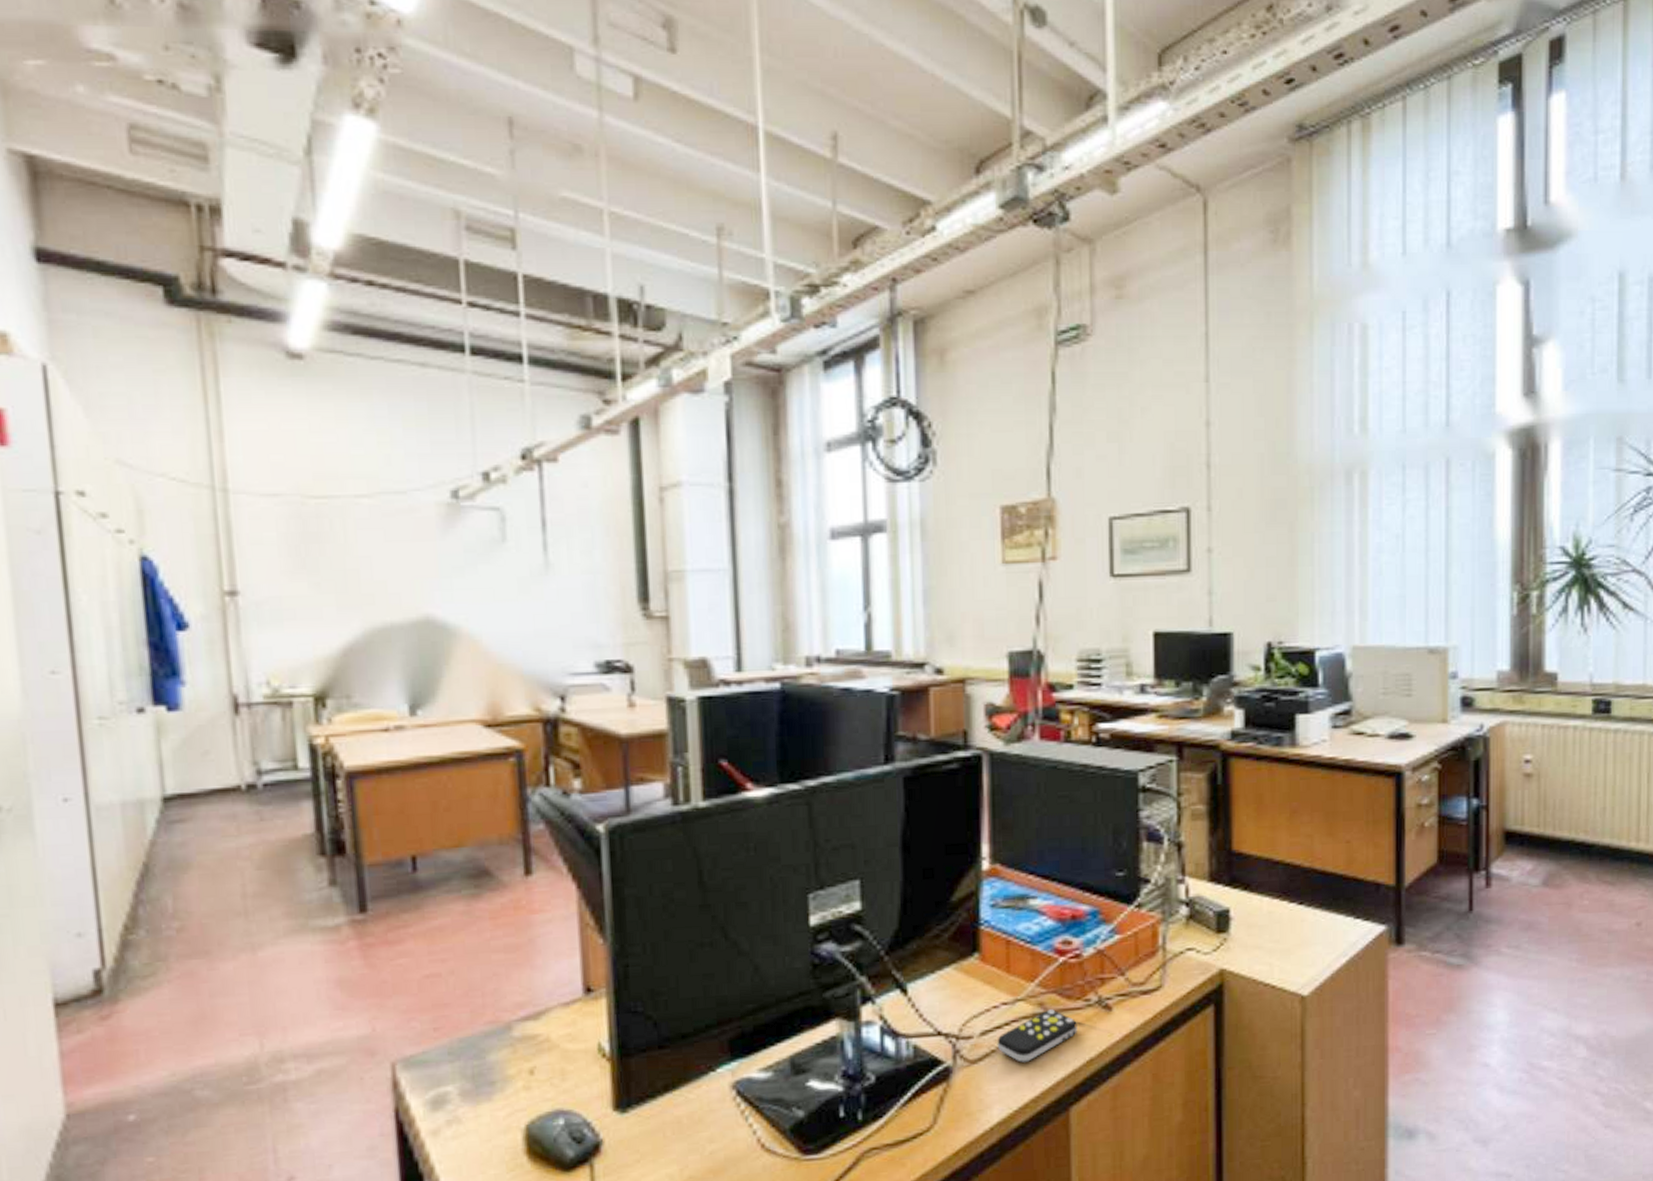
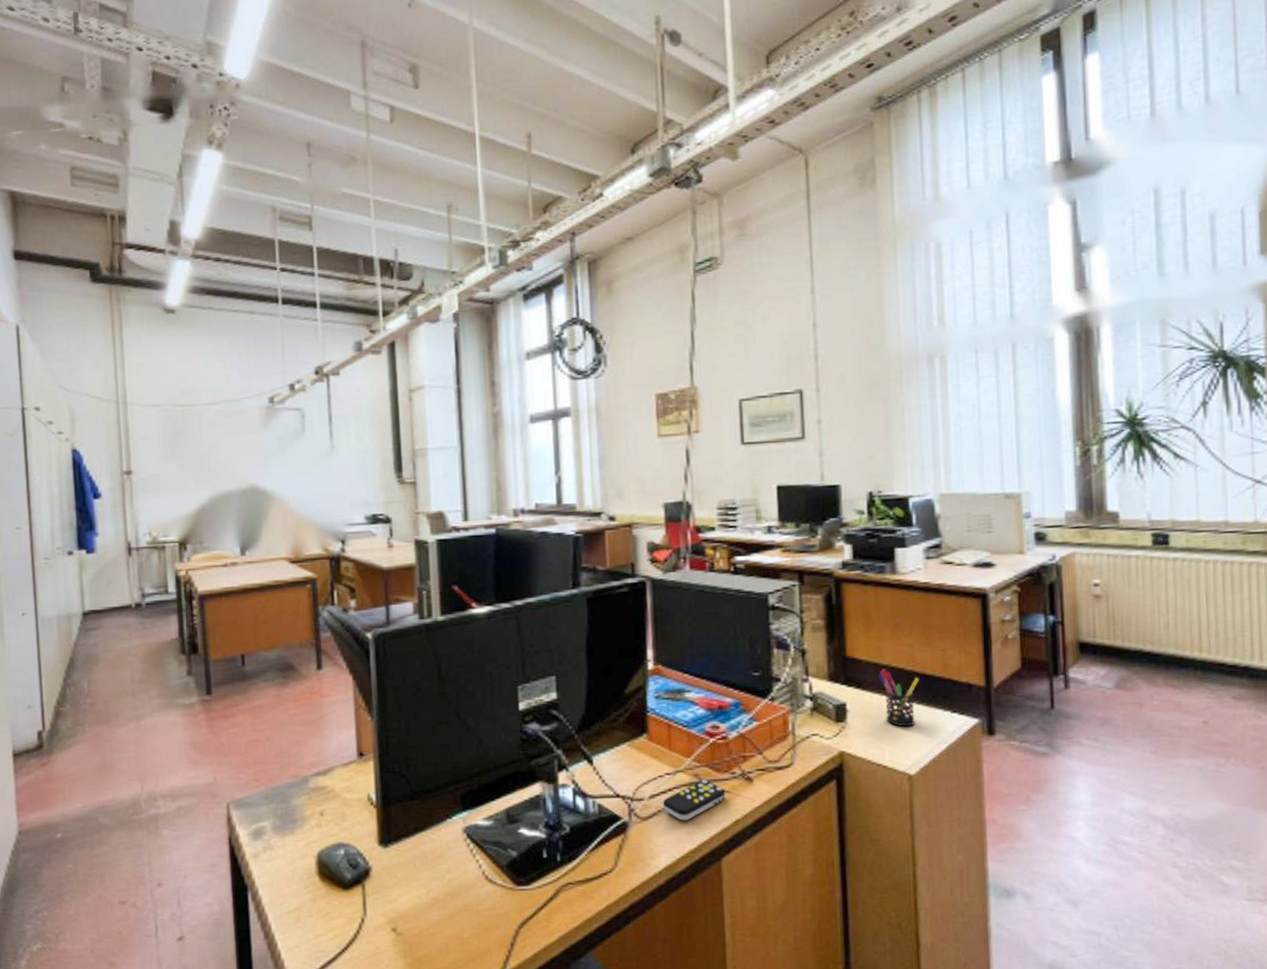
pen holder: none [1270,865,1319,937] -> present [878,668,920,727]

